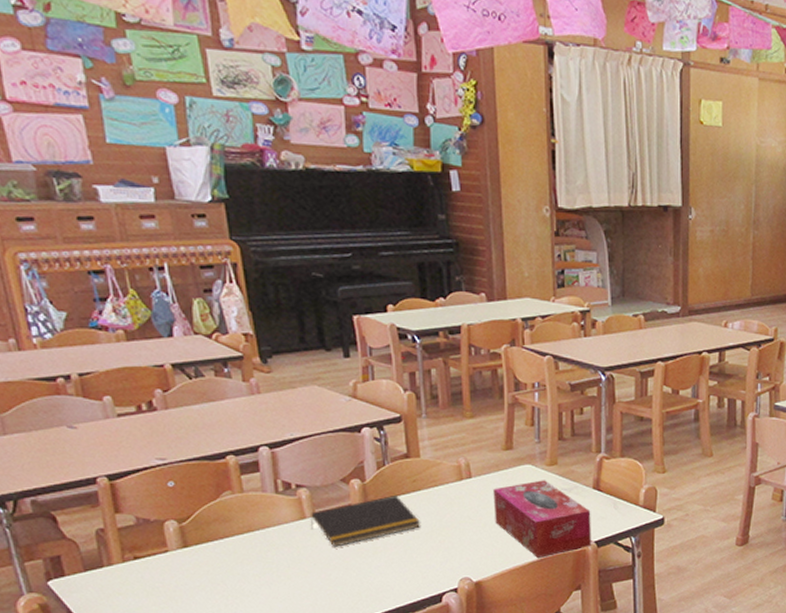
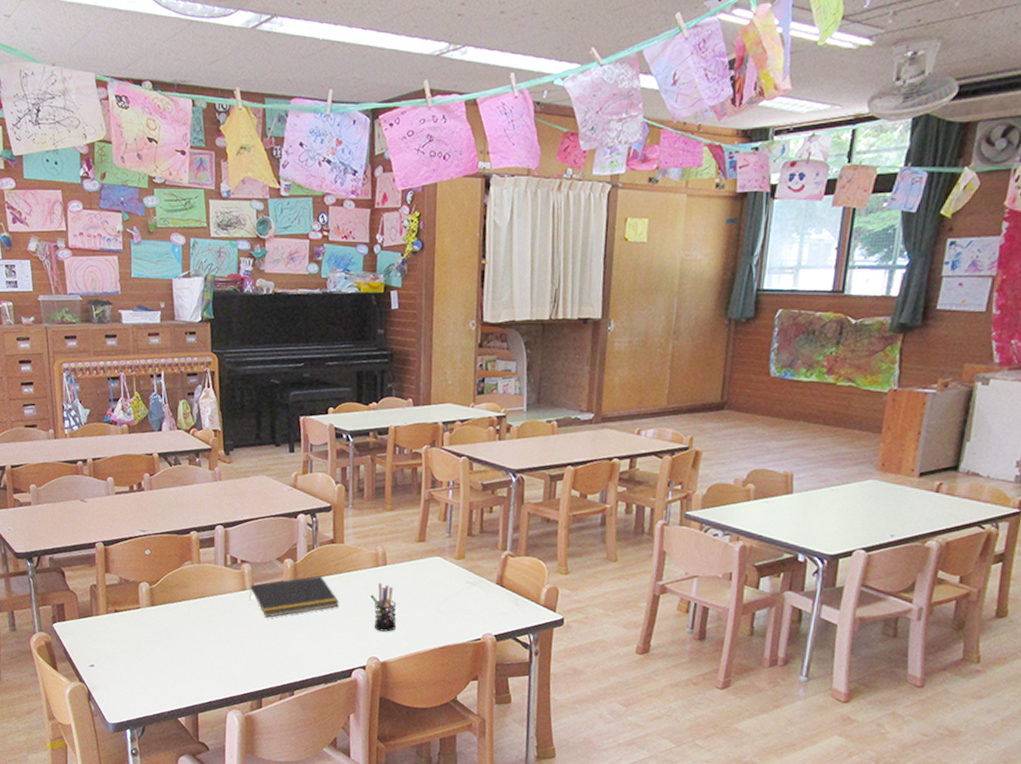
pen holder: none [456,497,489,550] -> present [370,582,397,632]
tissue box: present [493,480,591,558] -> none [404,572,493,646]

